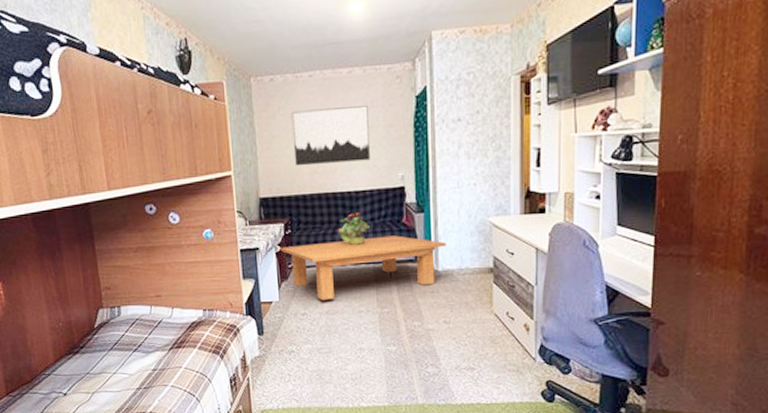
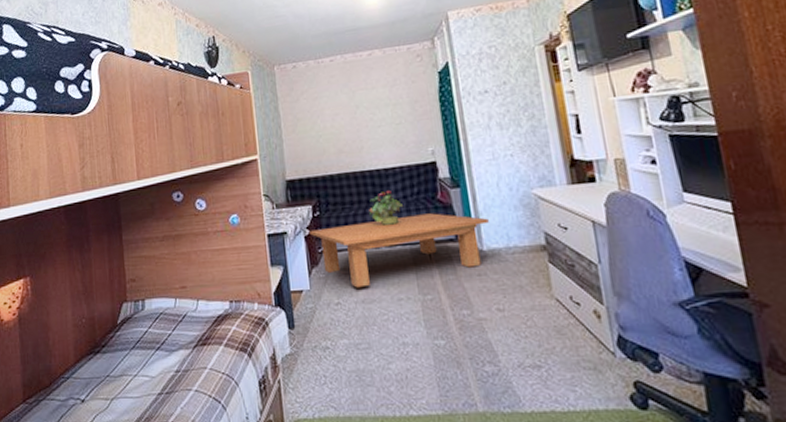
wall art: present [291,105,370,166] -> none [314,84,397,147]

